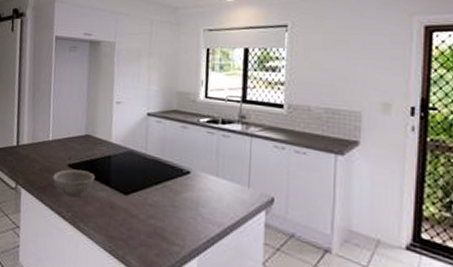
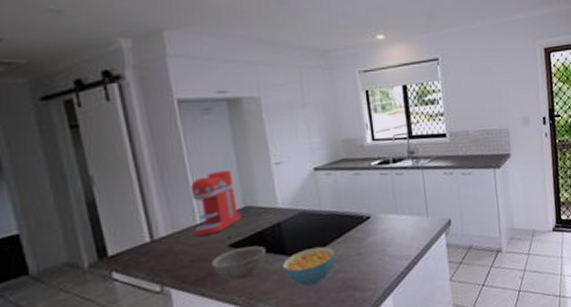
coffee maker: none [45,99,82,152] -> present [191,169,242,236]
cereal bowl: none [104,186,152,223] -> present [281,246,336,286]

